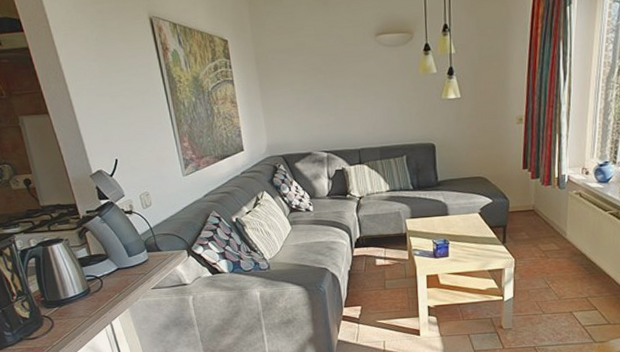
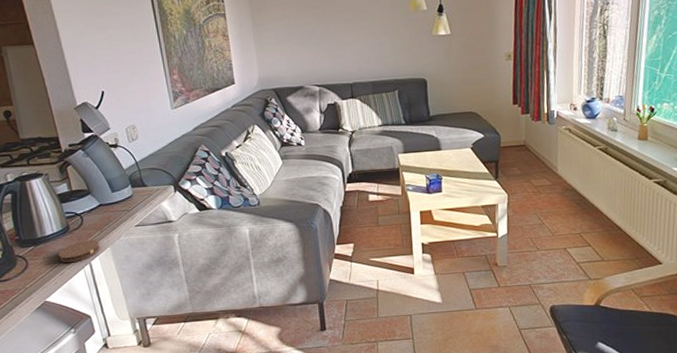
coaster: none [81,301,120,323] -> present [59,239,100,263]

